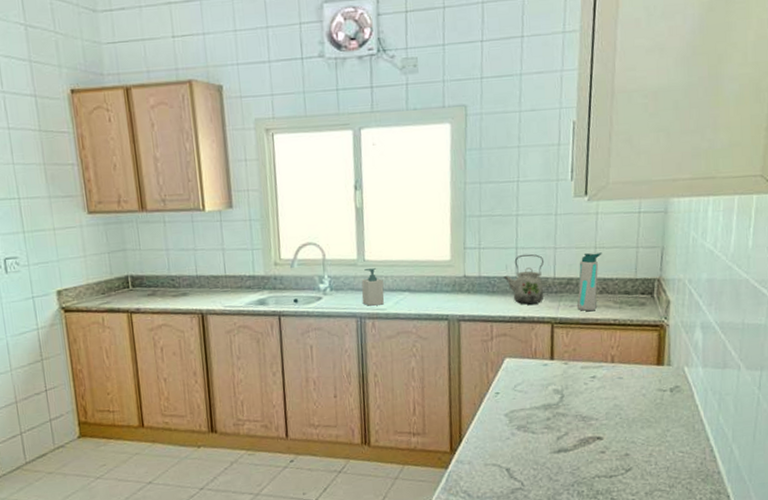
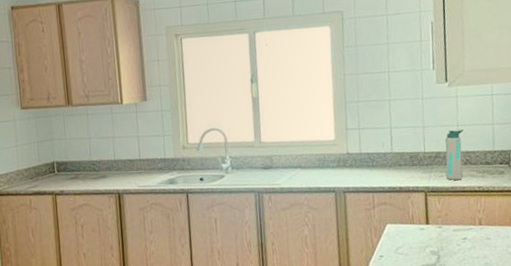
soap bottle: present [361,268,385,306] -> none [258,149,279,182]
kettle: present [503,254,545,305] -> none [380,132,417,177]

